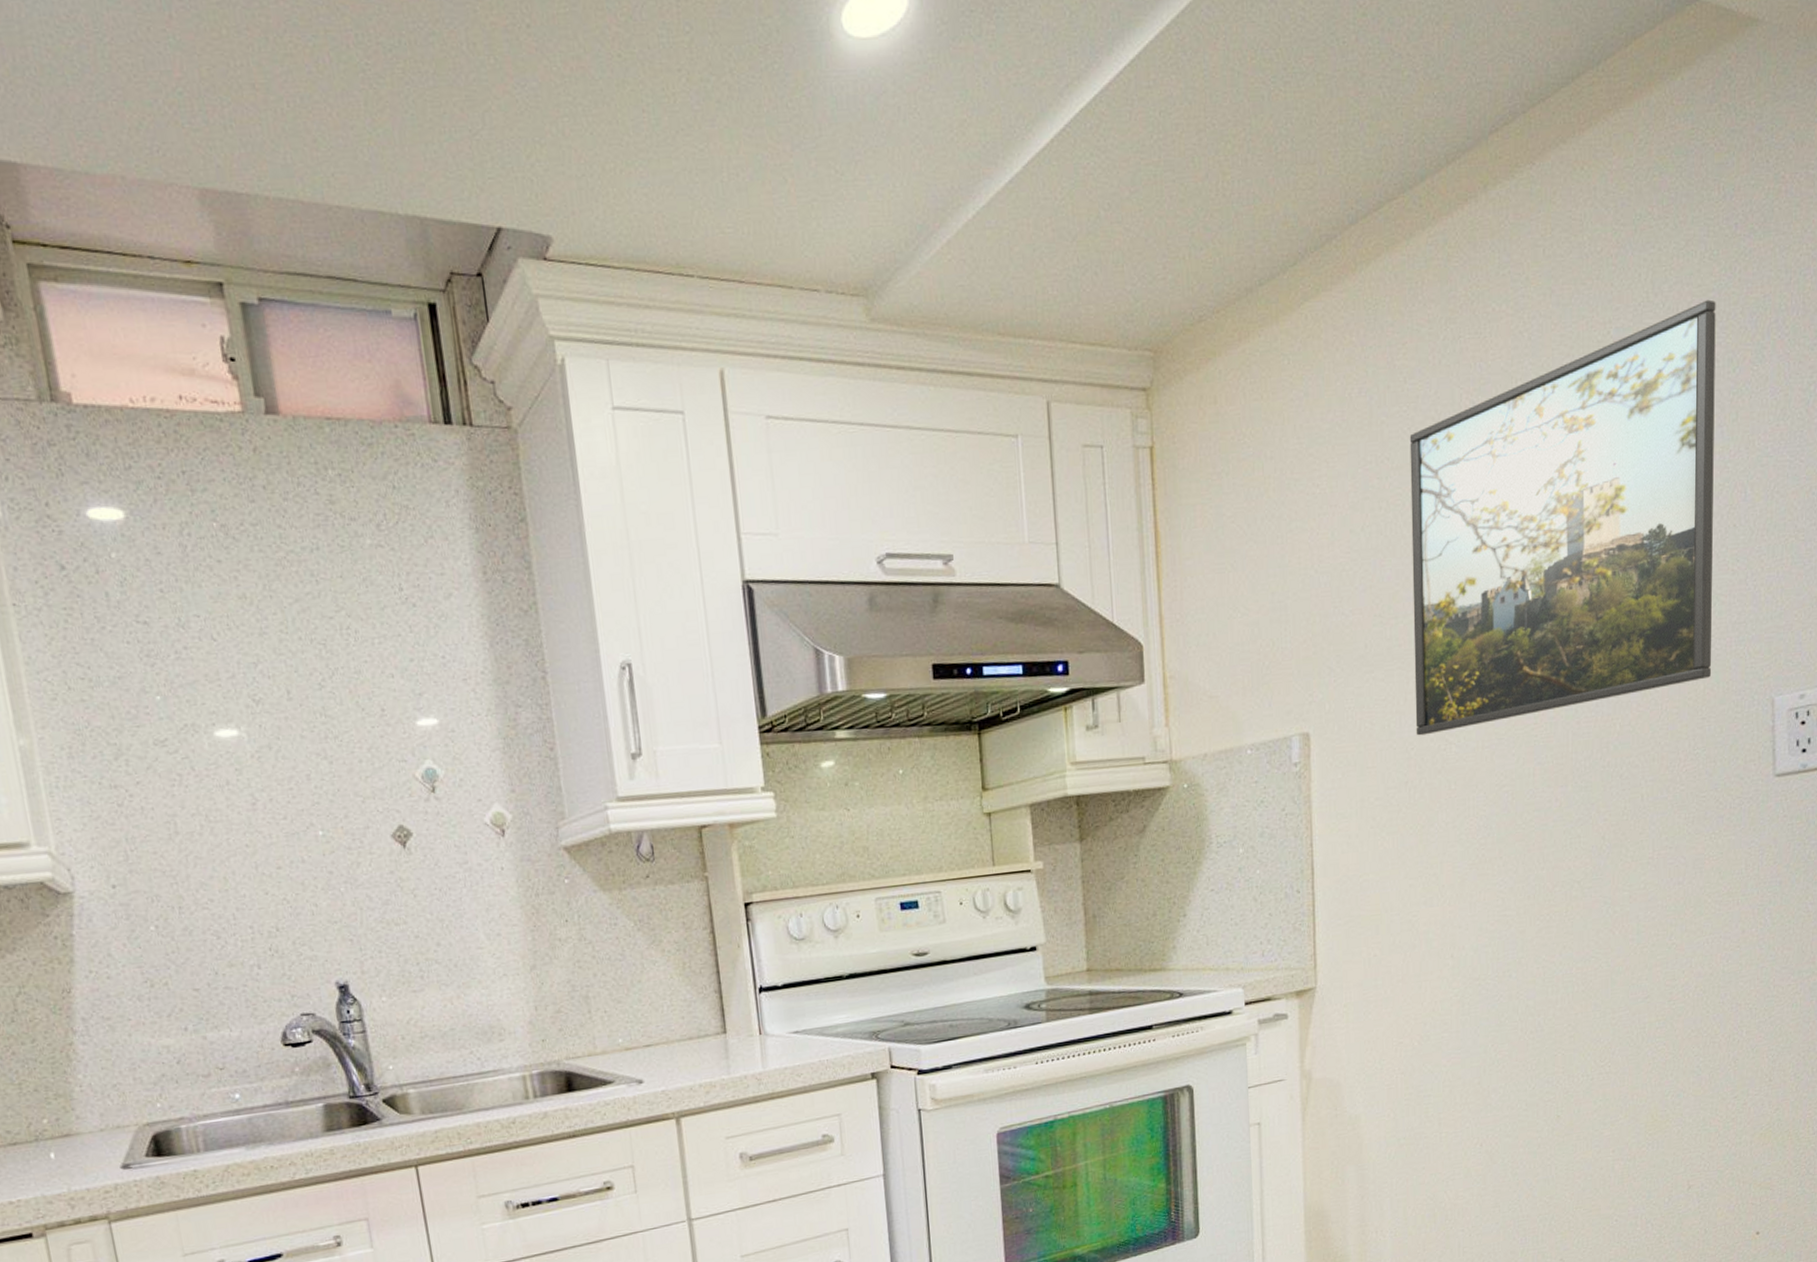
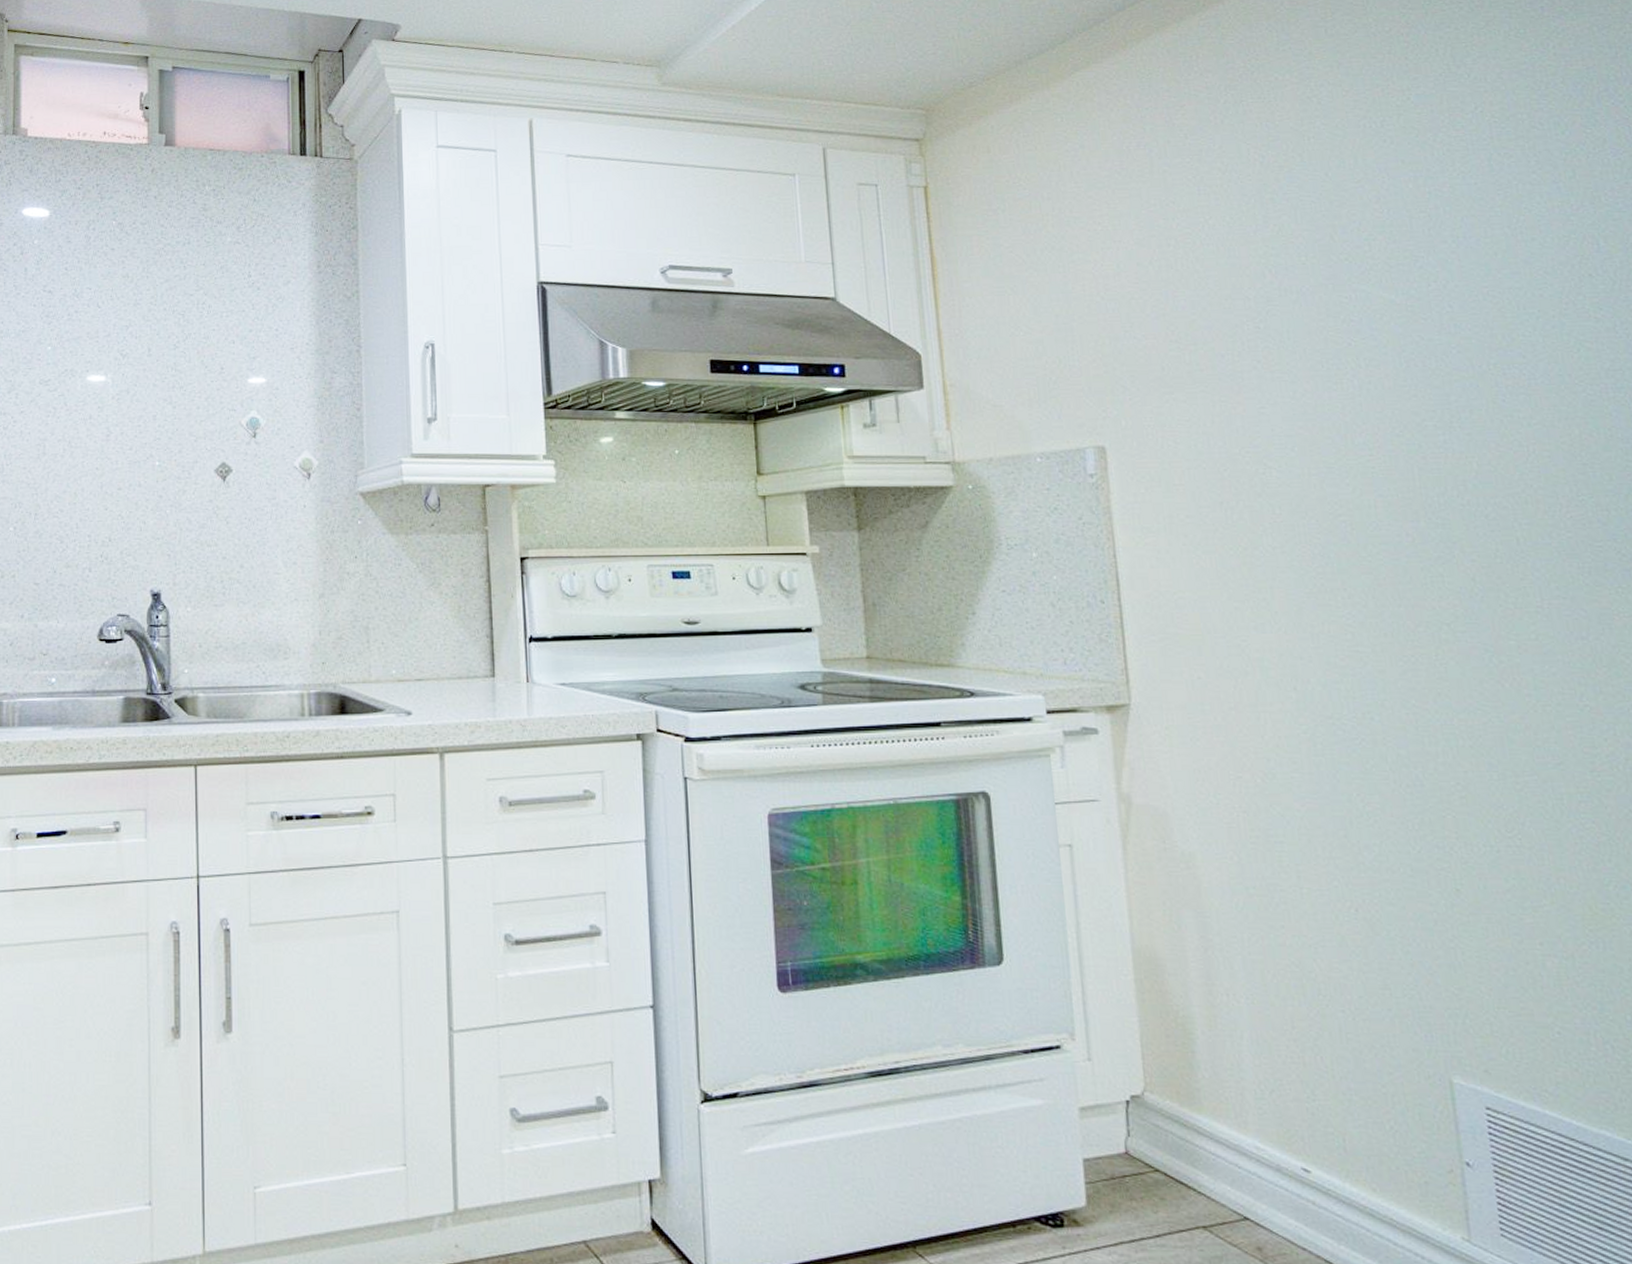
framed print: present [1409,299,1716,736] -> none [1195,71,1587,458]

